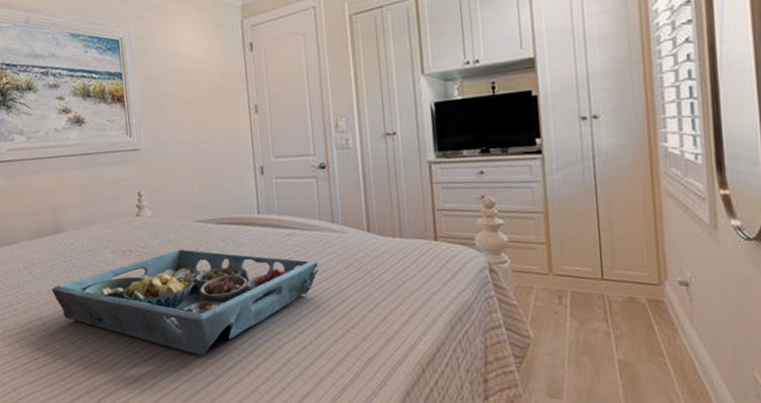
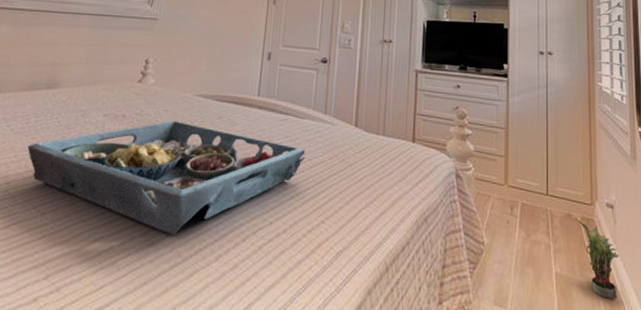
potted plant: none [639,300,699,382] -> present [575,218,620,299]

